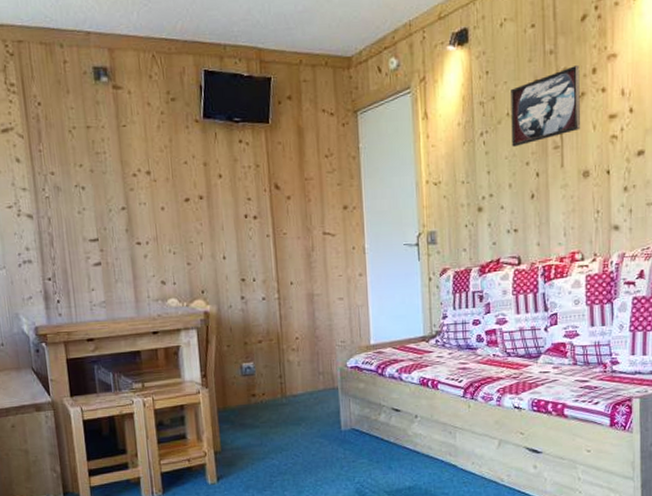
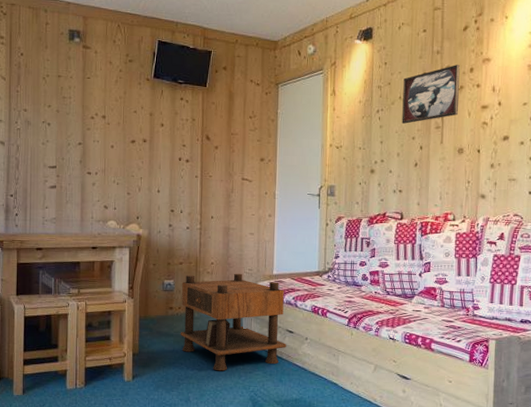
nightstand: none [264,347,393,463] -> present [180,273,286,371]

